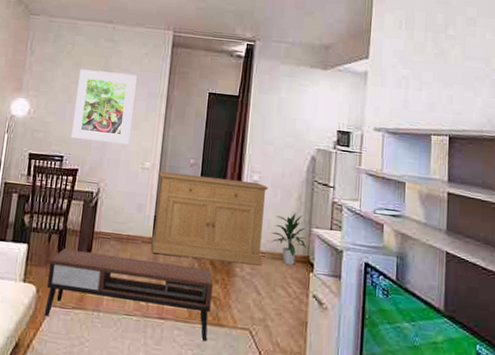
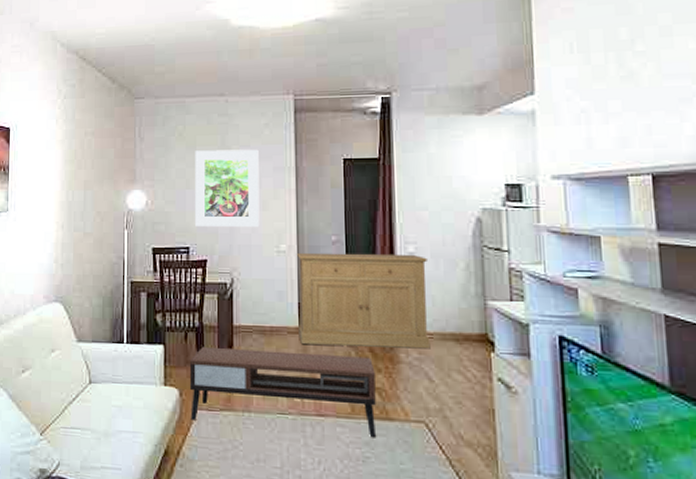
indoor plant: present [271,213,308,265] -> none [437,285,485,345]

